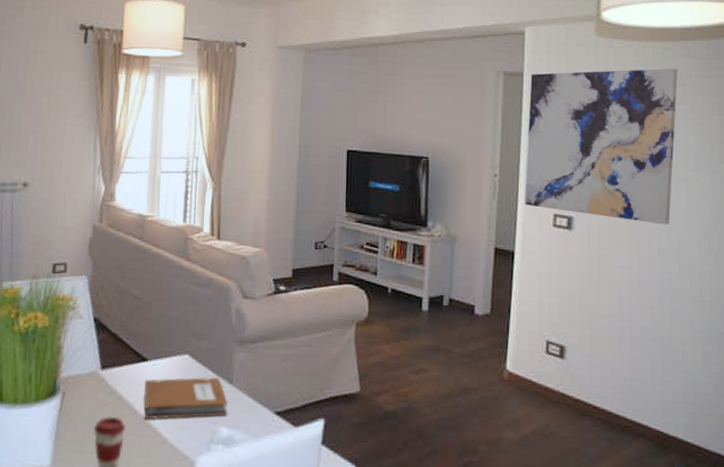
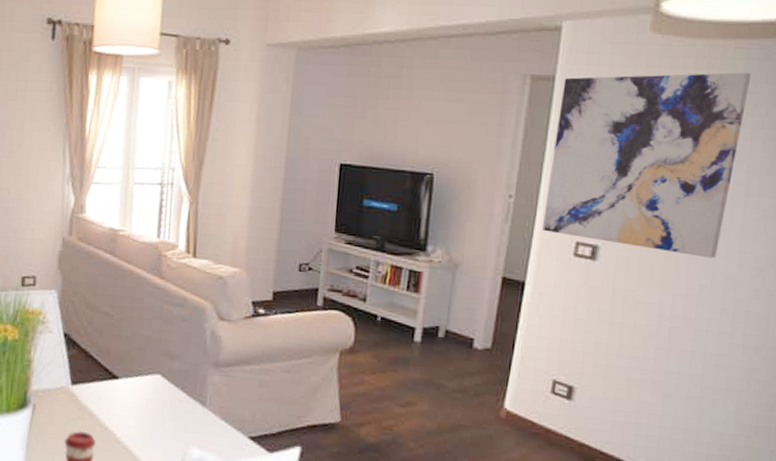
notebook: present [143,377,228,420] -> none [114,397,200,438]

